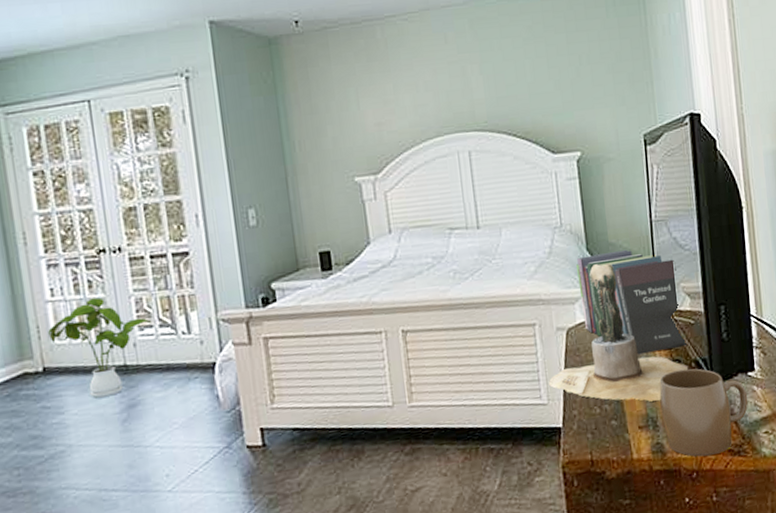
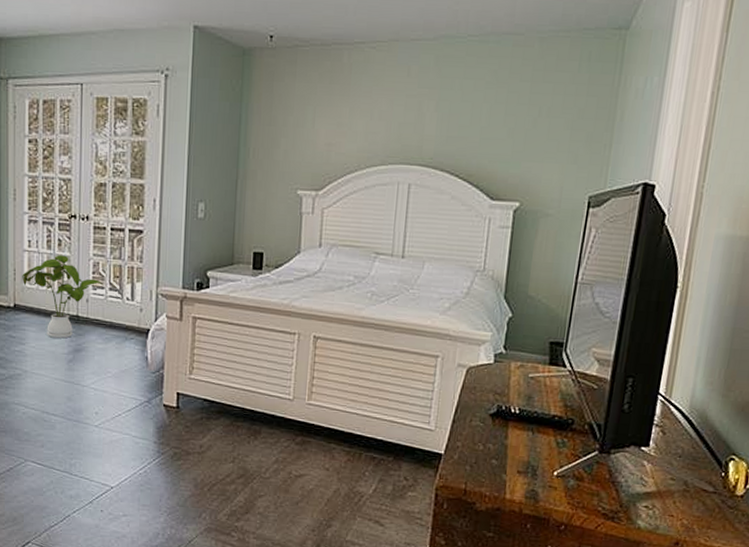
potted cactus: present [548,263,689,402] -> none [438,313,581,453]
books: present [576,249,689,355] -> none [485,303,592,408]
mug: present [659,368,748,457] -> none [542,428,636,515]

